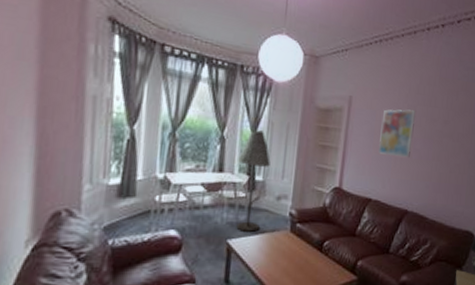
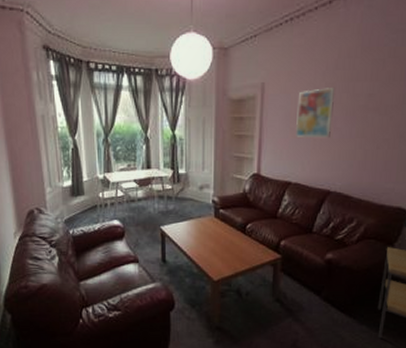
floor lamp: present [236,130,270,232] -> none [162,128,191,219]

